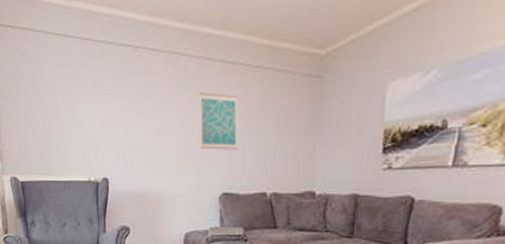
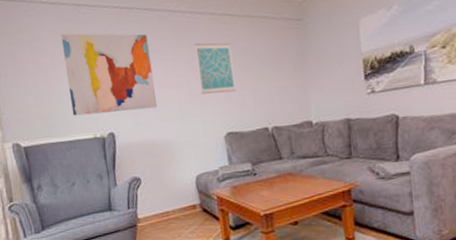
wall art: none [64,68,154,158] -> present [60,33,158,116]

